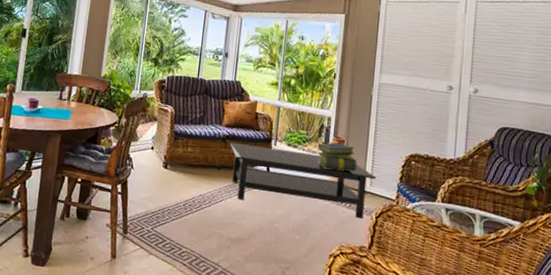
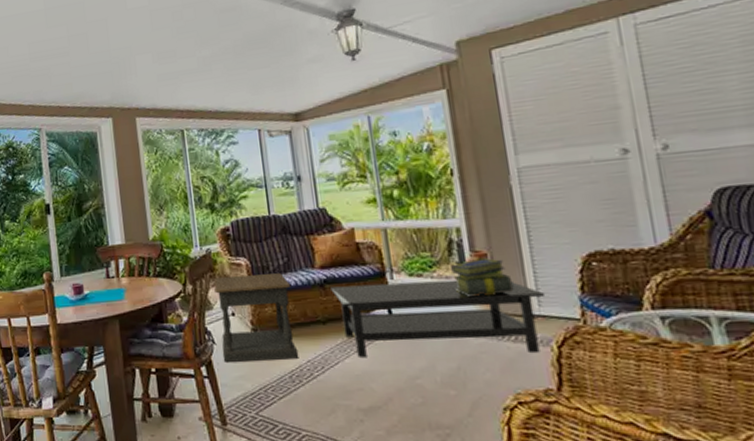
side table: none [136,117,202,192] -> present [213,273,299,362]

